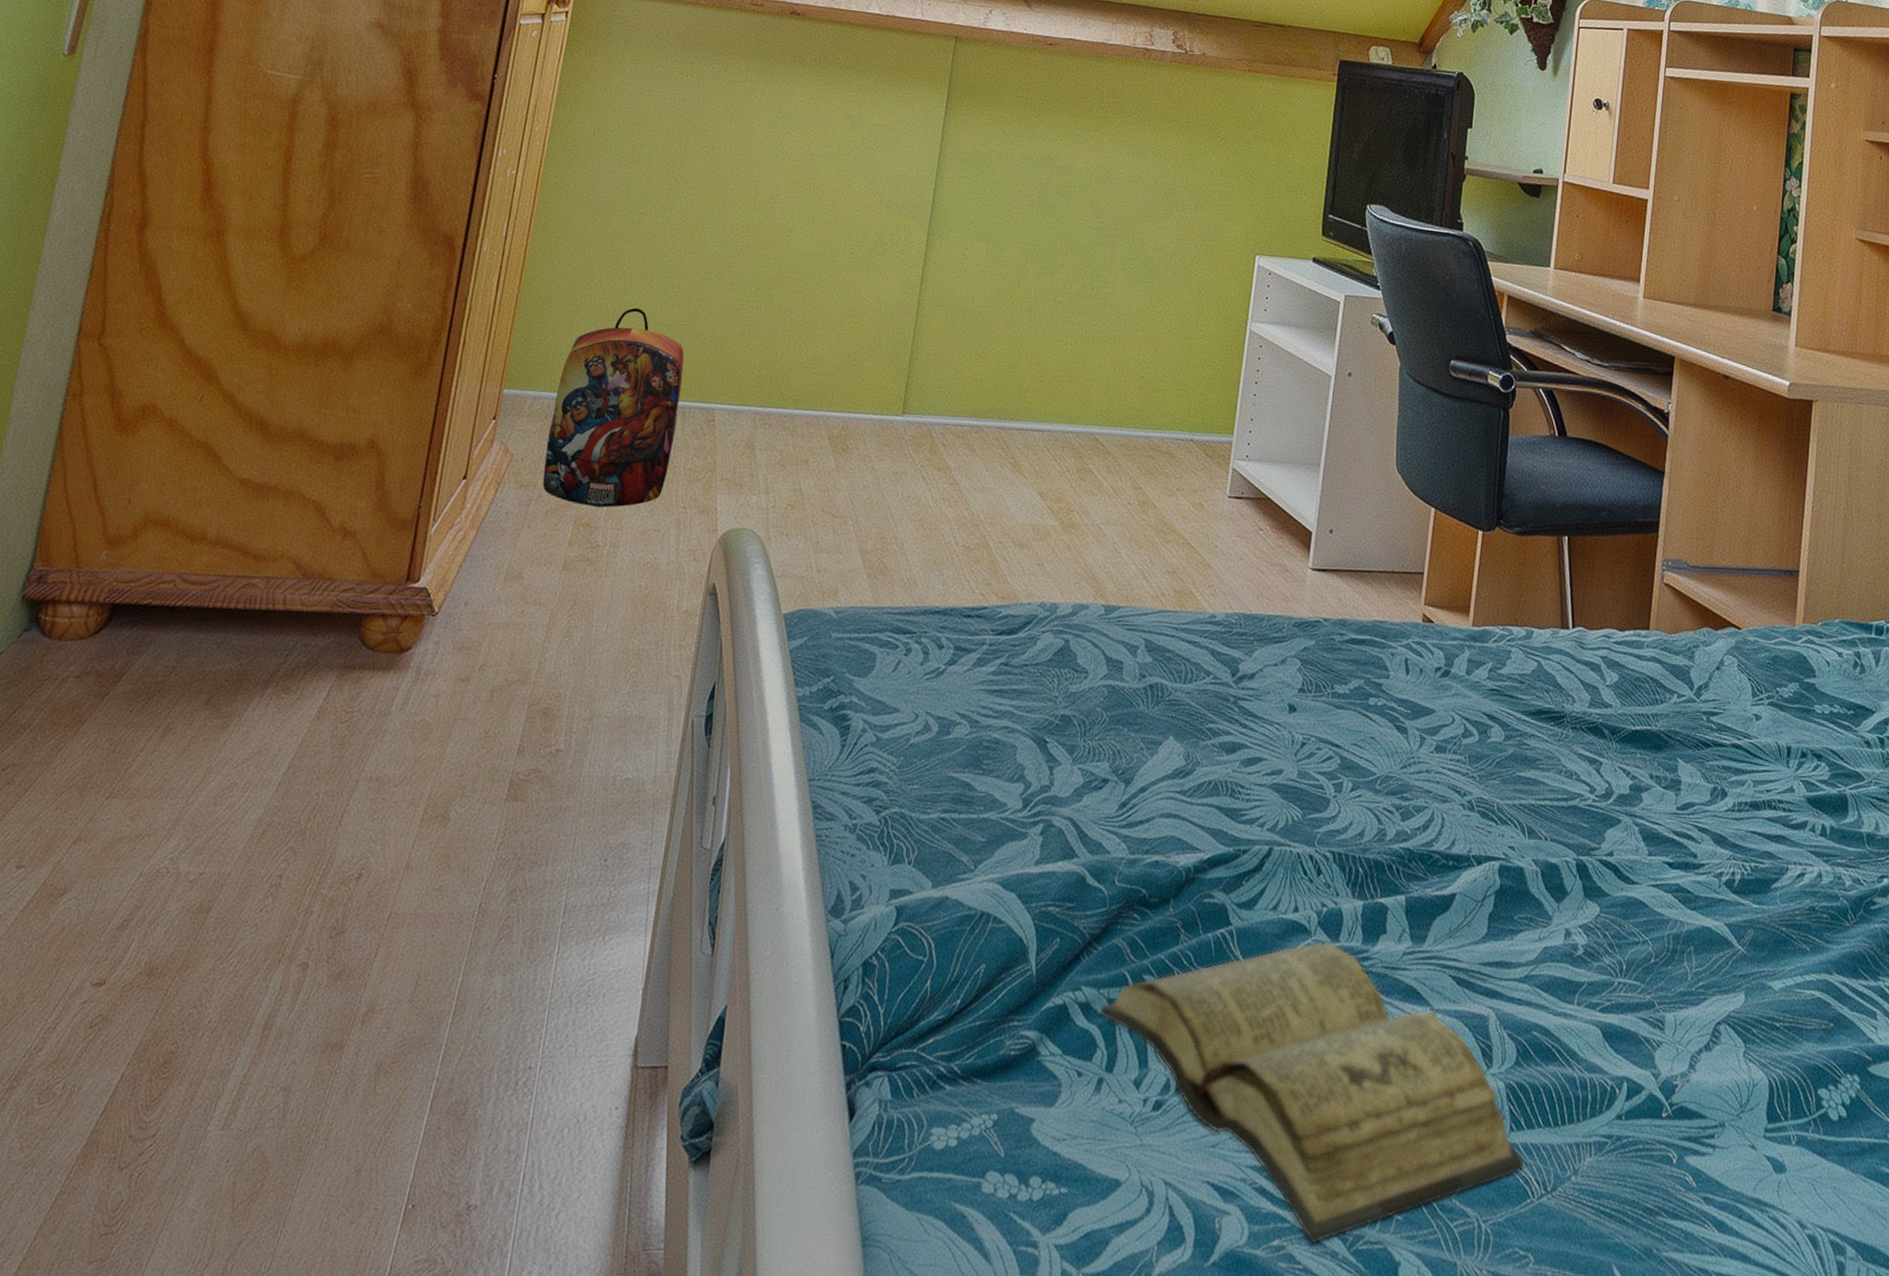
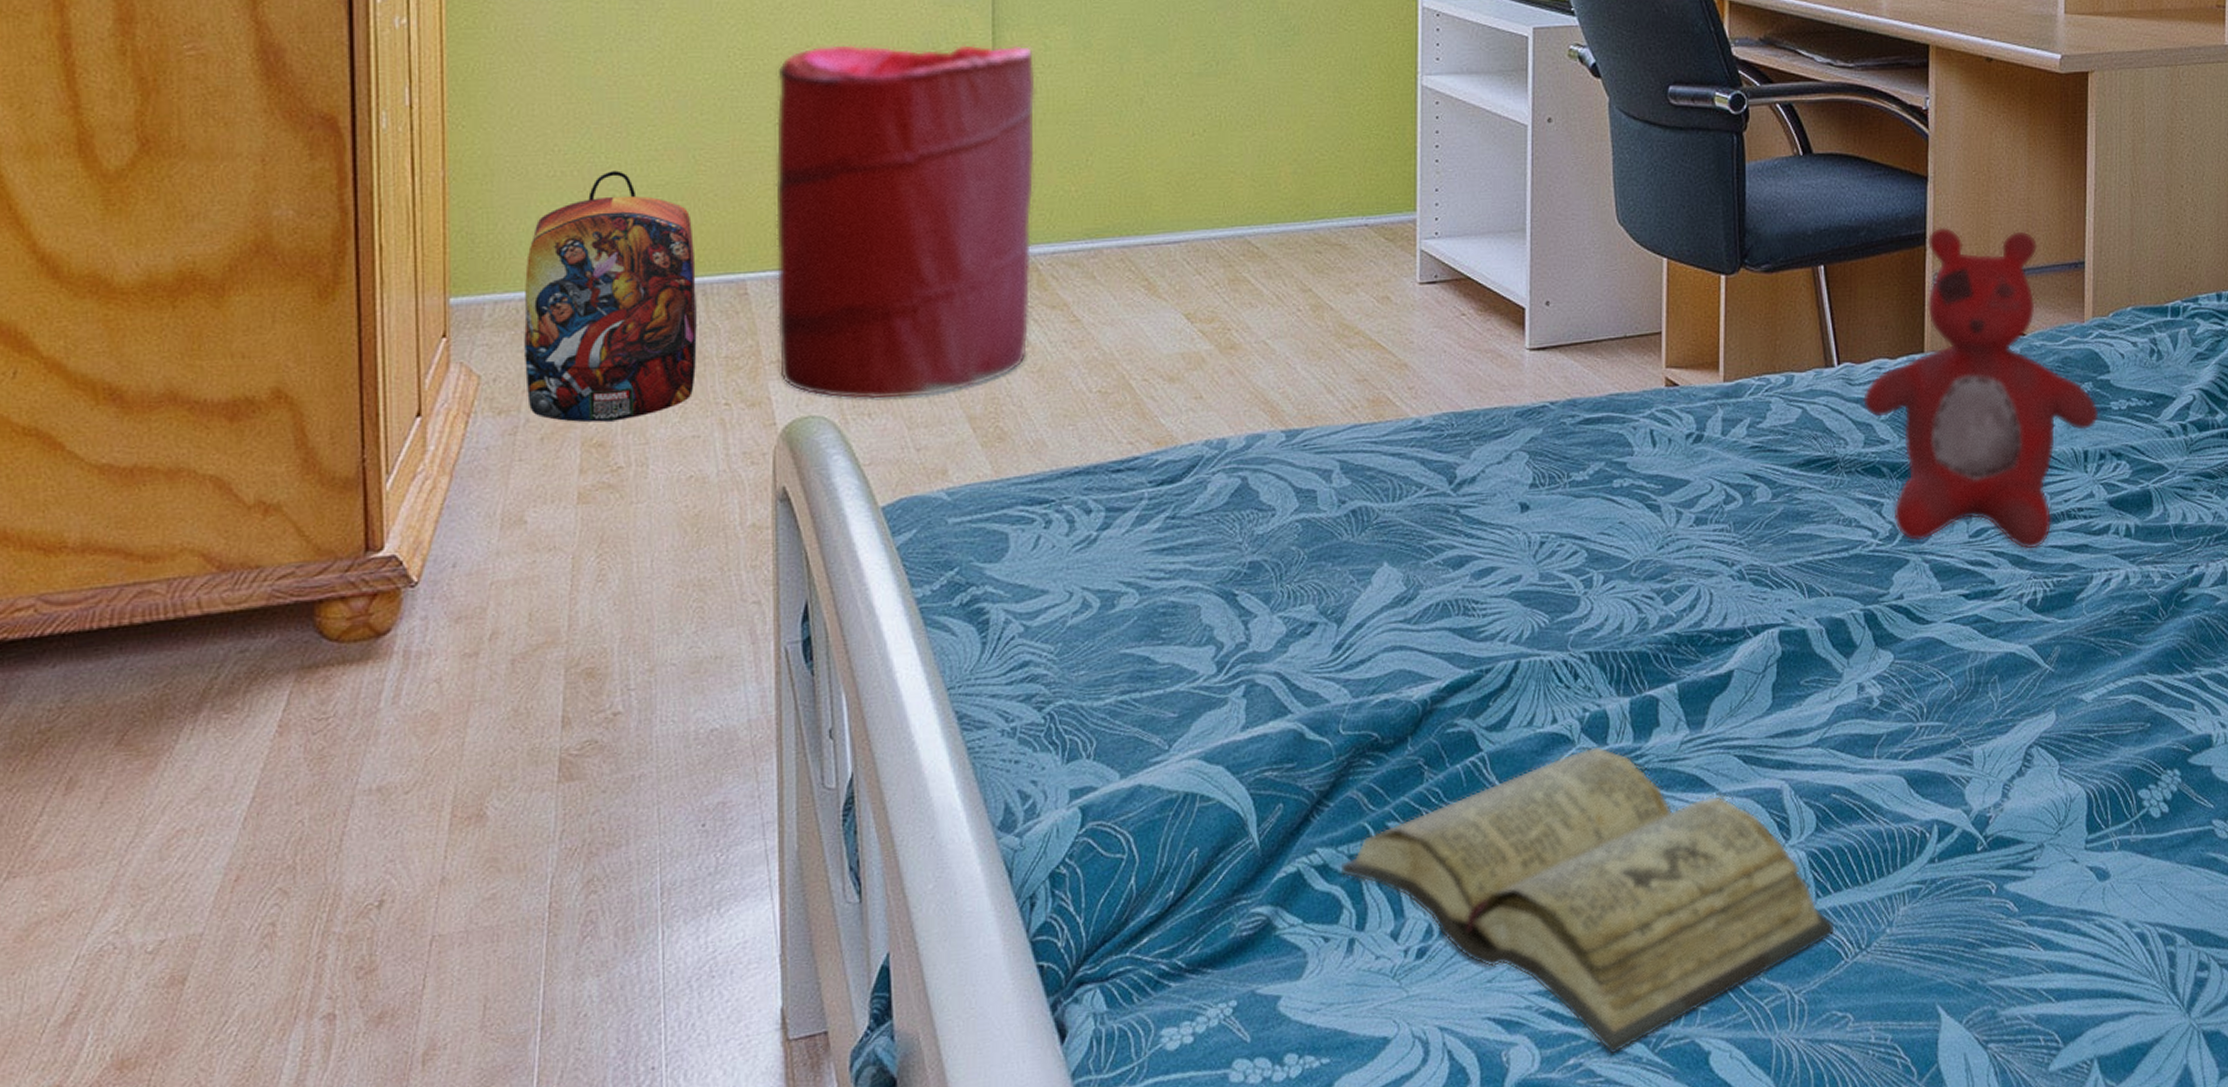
laundry hamper: none [727,232,955,528] -> present [775,44,1036,400]
stuffed bear: none [1591,518,1804,832] -> present [1862,227,2099,550]

